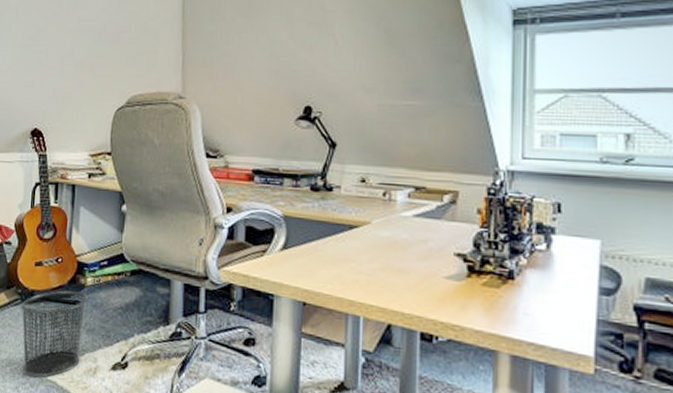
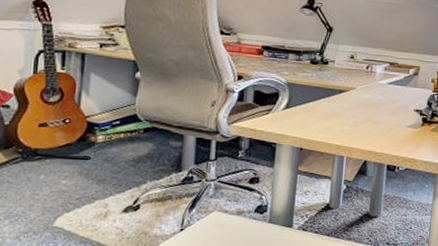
waste bin: present [20,290,88,378] -> none [21,148,98,226]

